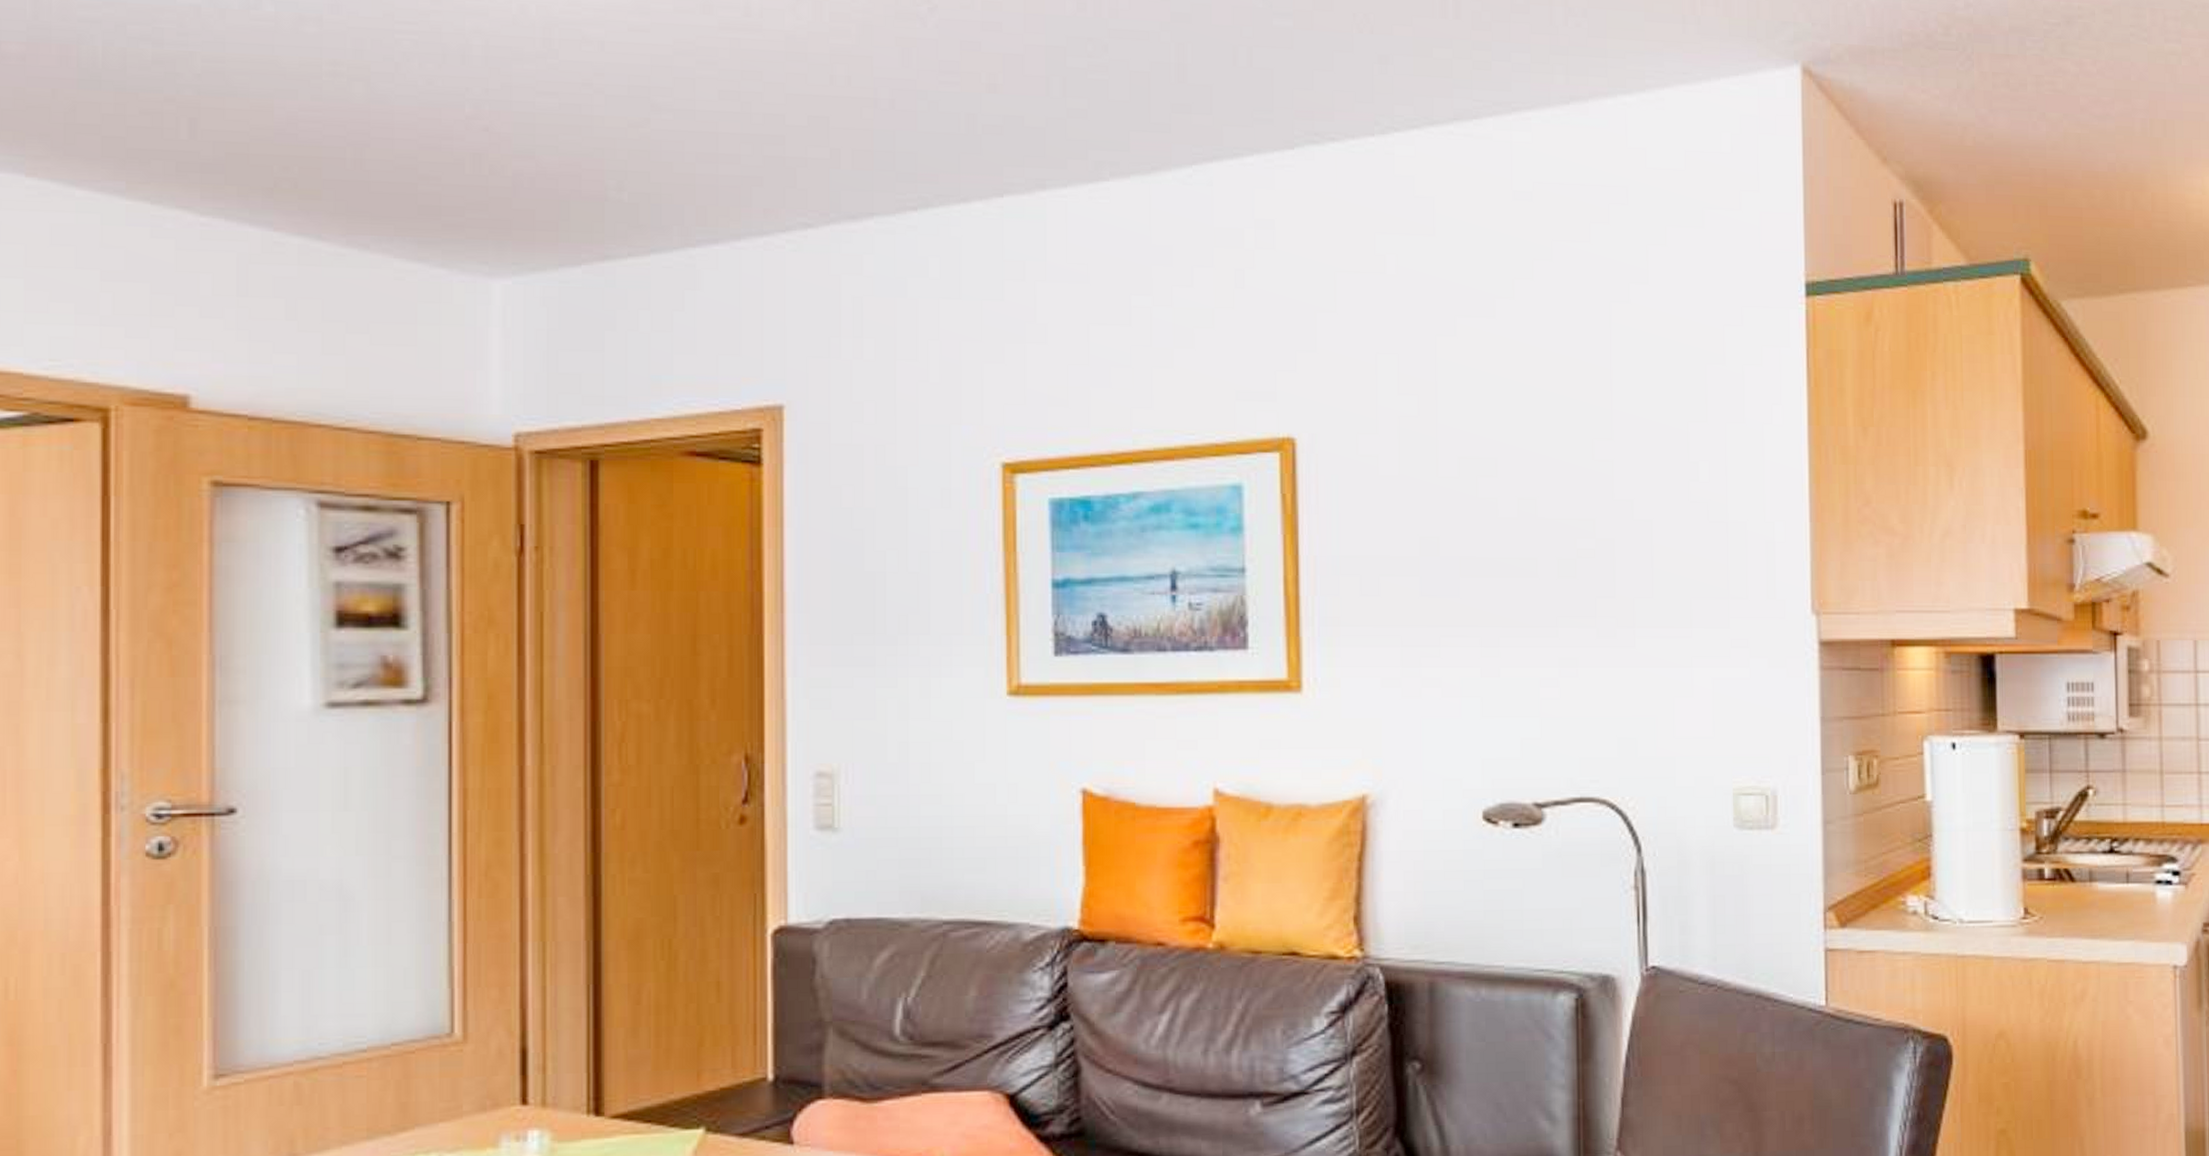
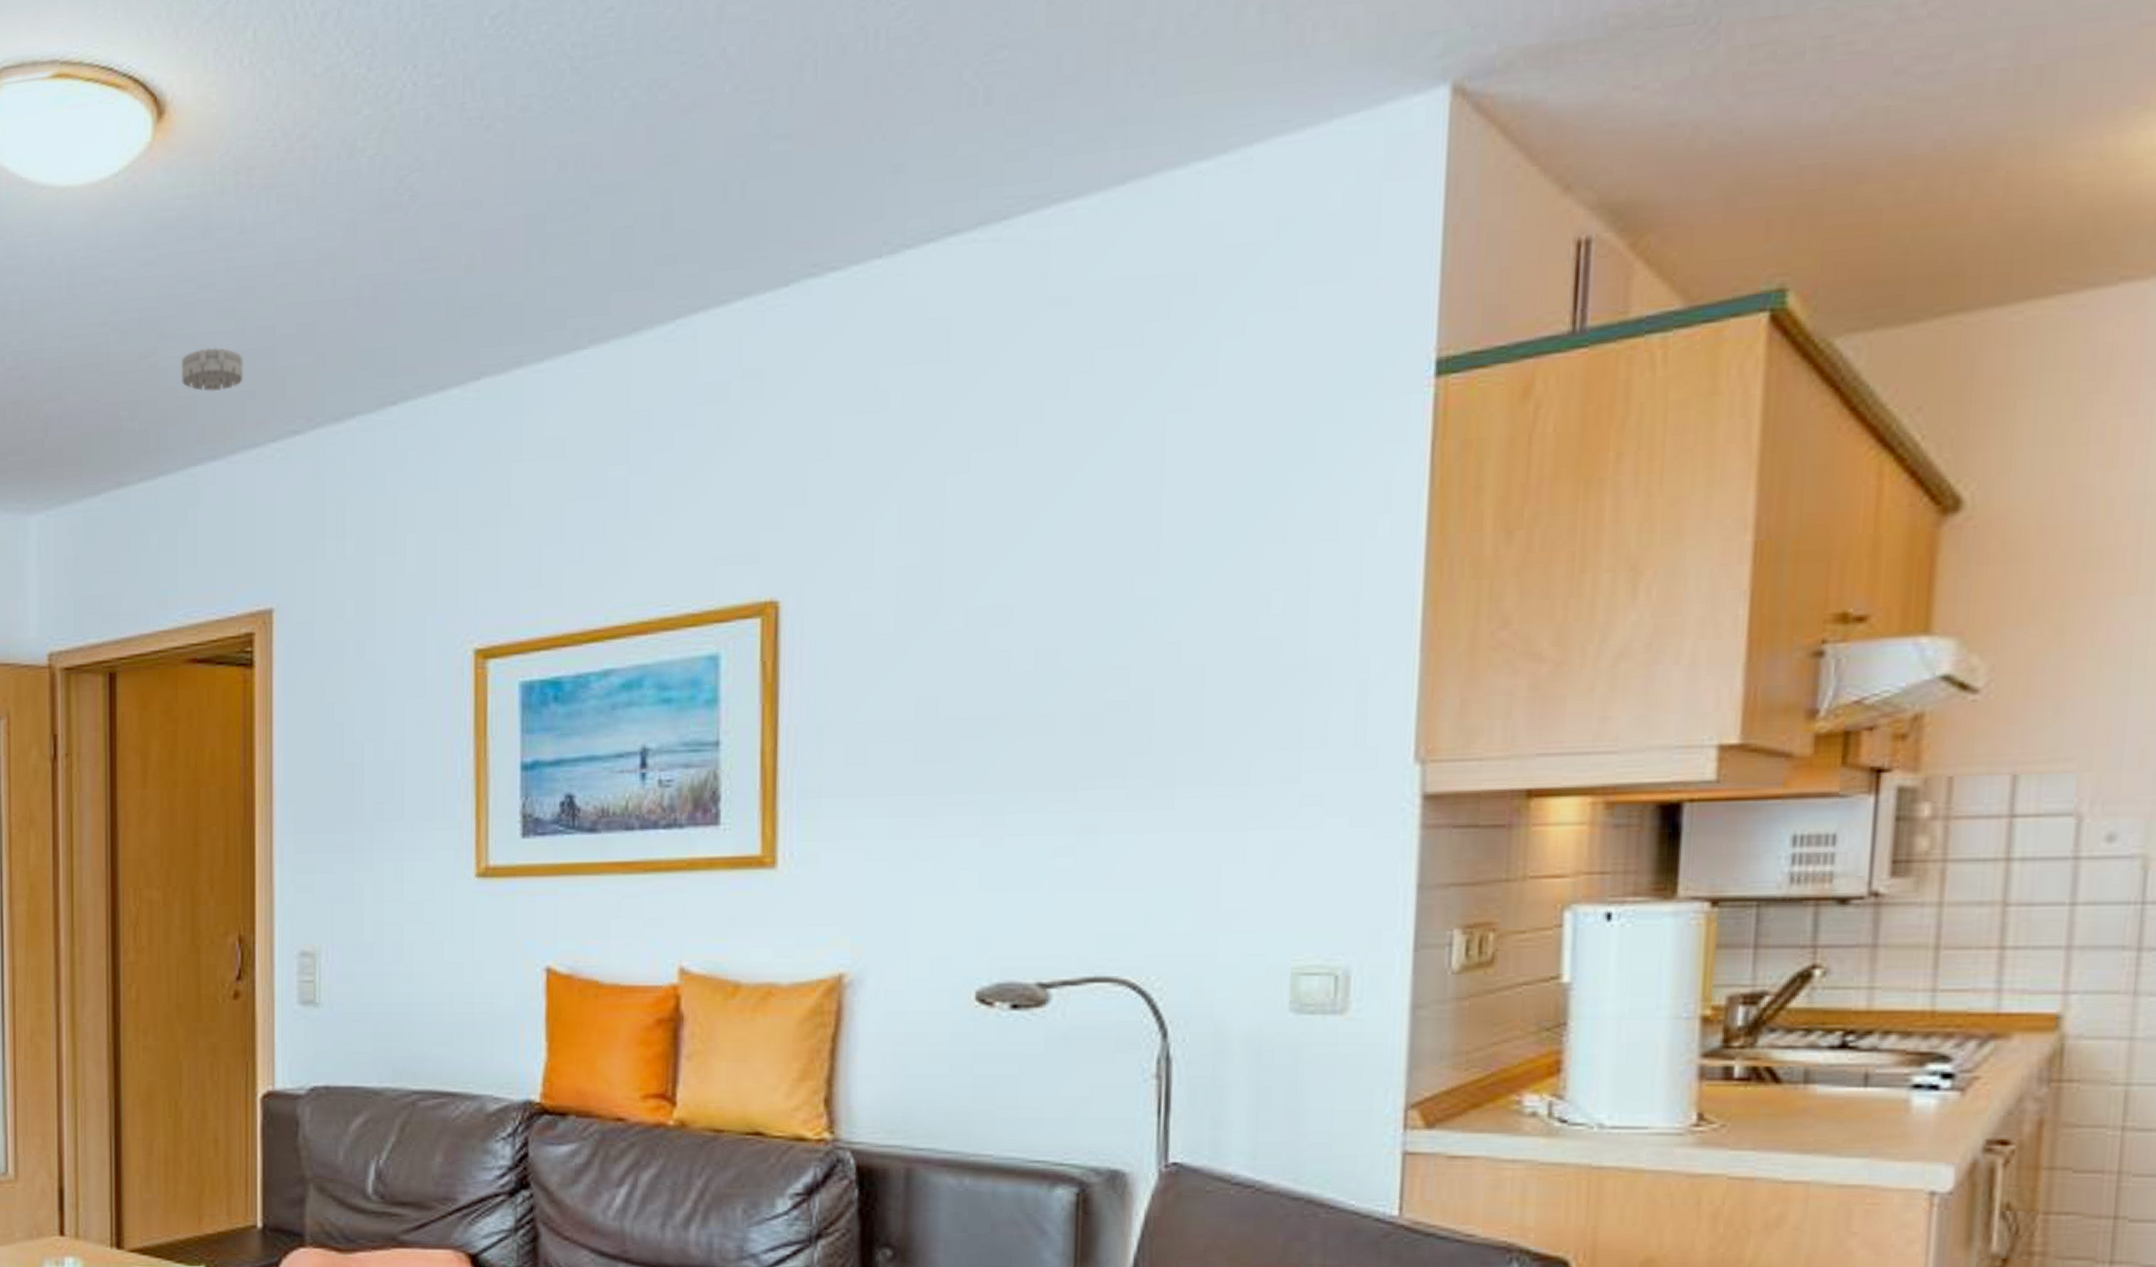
smoke detector: none [679,126,749,173] -> present [182,347,243,392]

